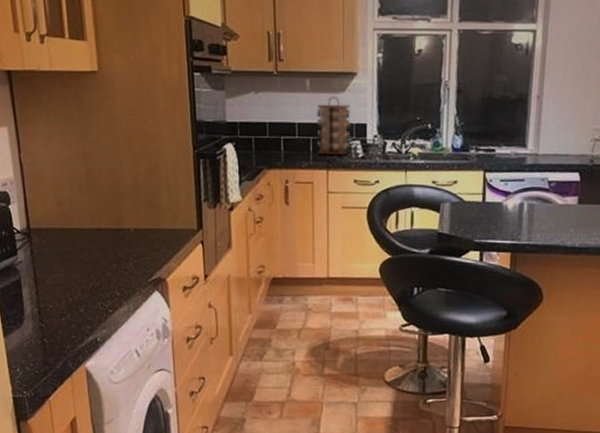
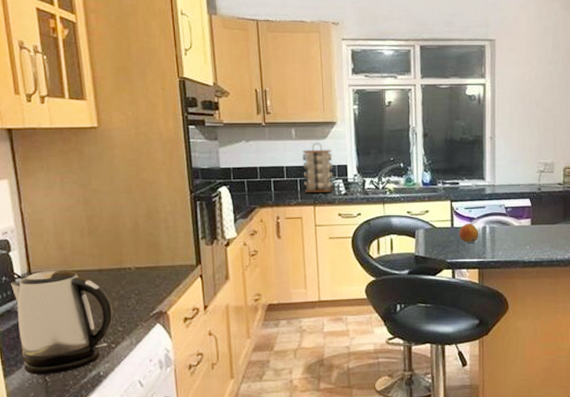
kettle: none [10,226,111,336] -> present [11,270,113,375]
fruit: none [491,198,515,221] -> present [459,223,479,243]

